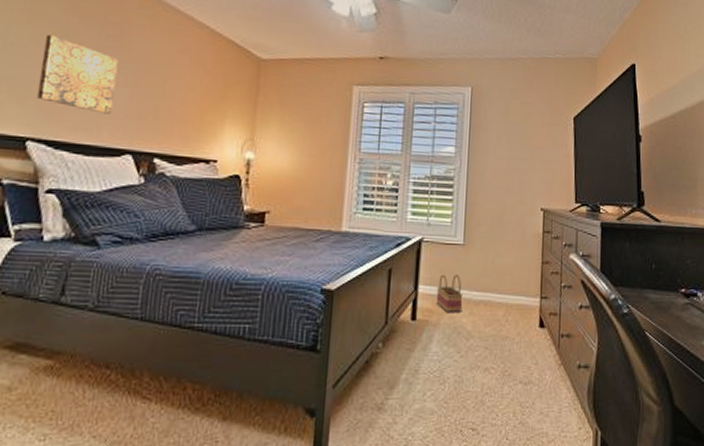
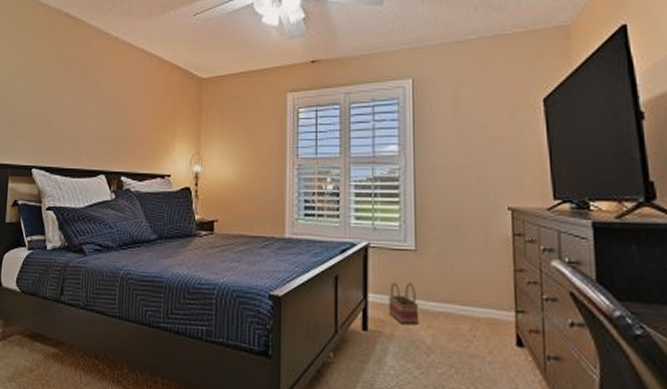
wall art: present [36,34,119,114] -> none [37,81,91,142]

